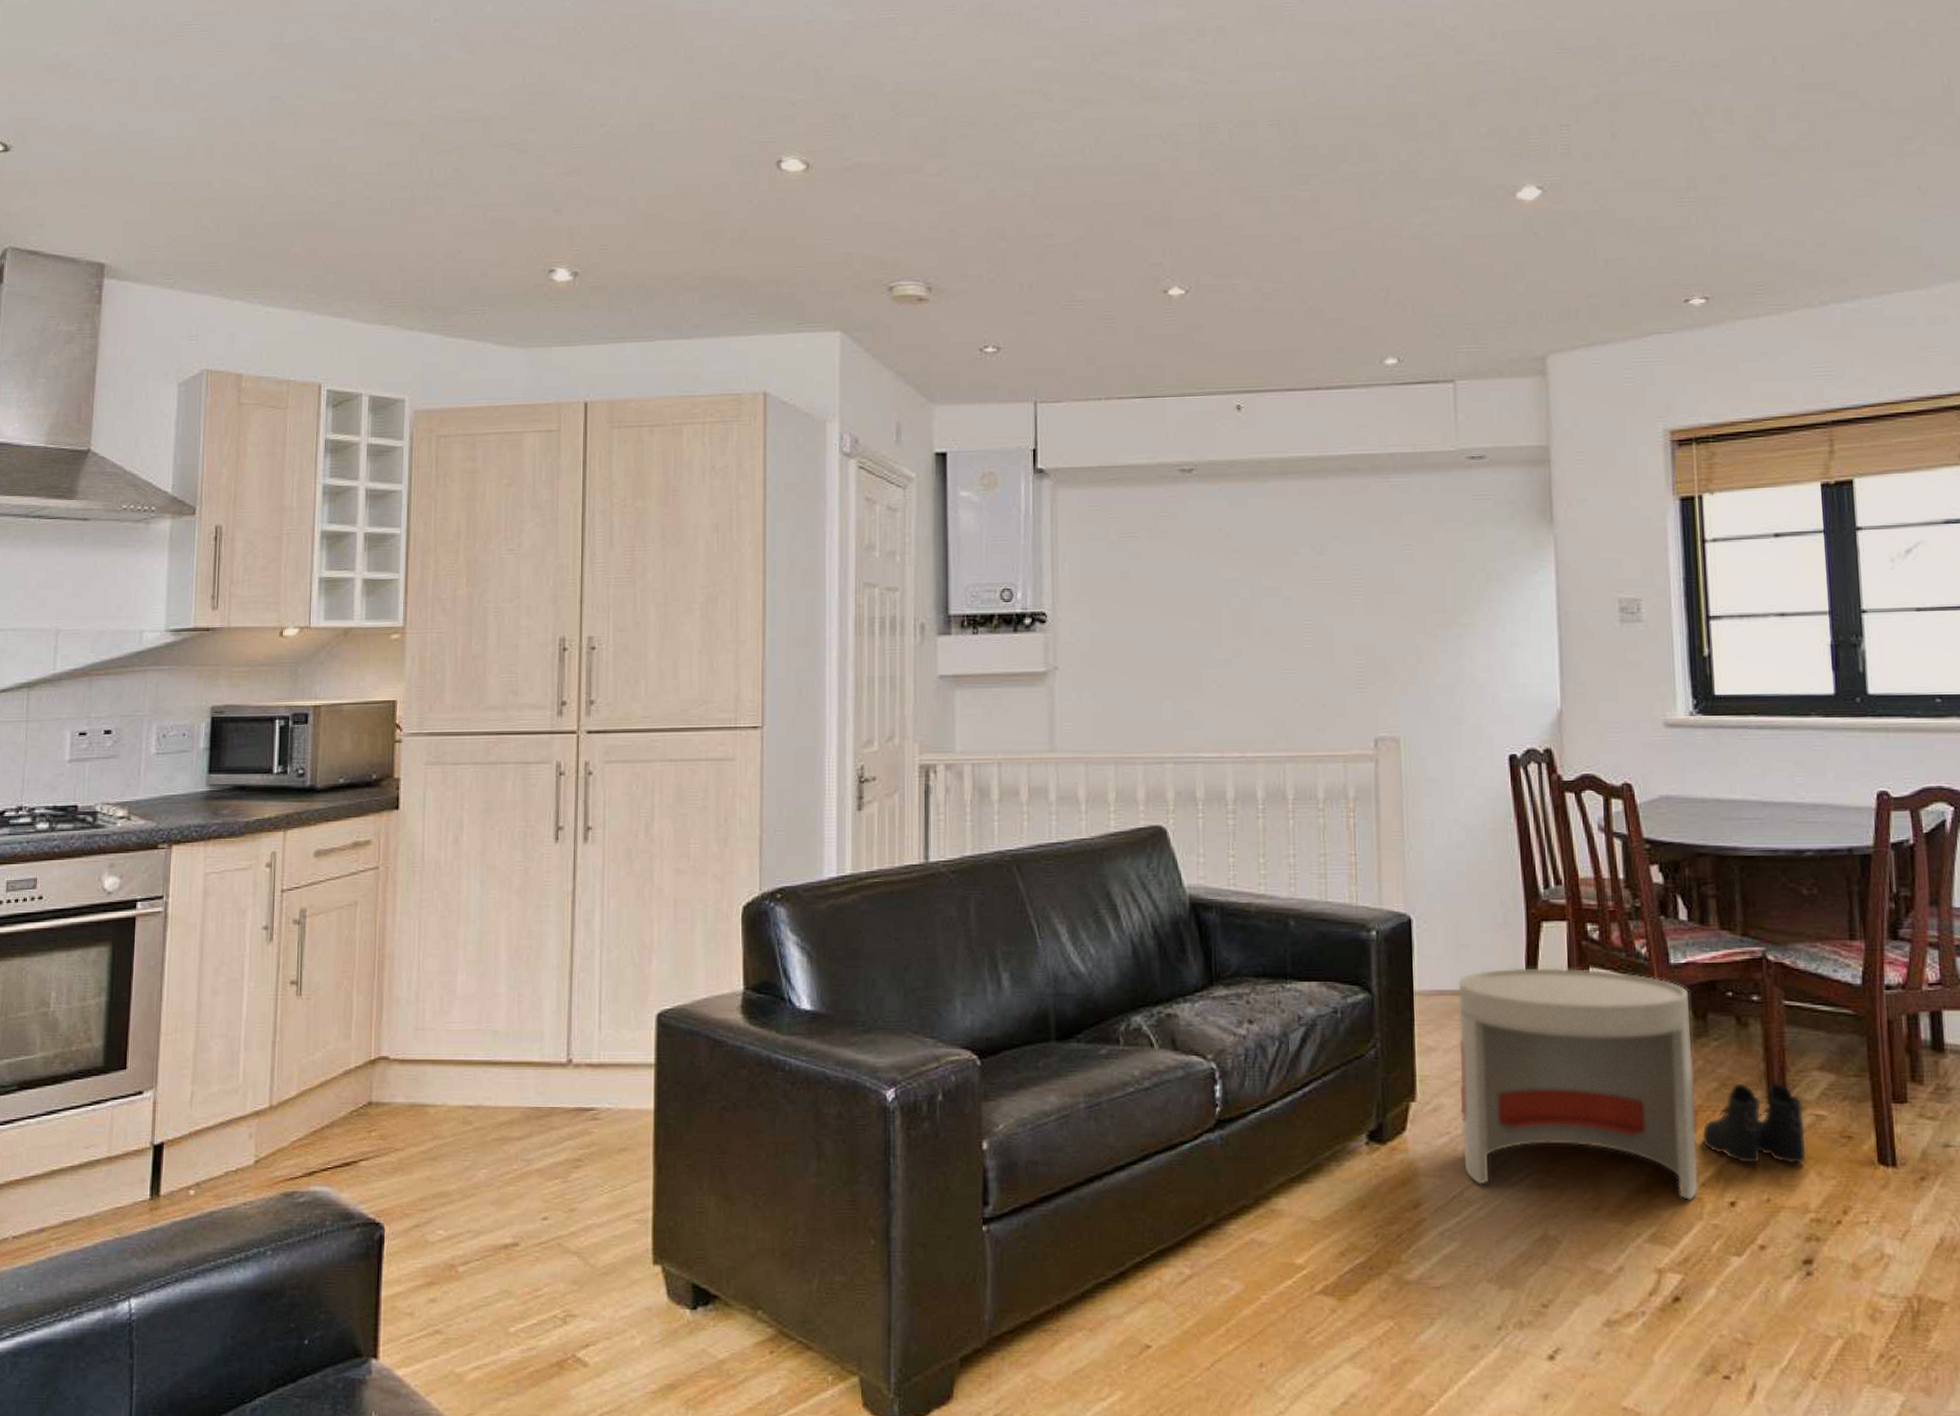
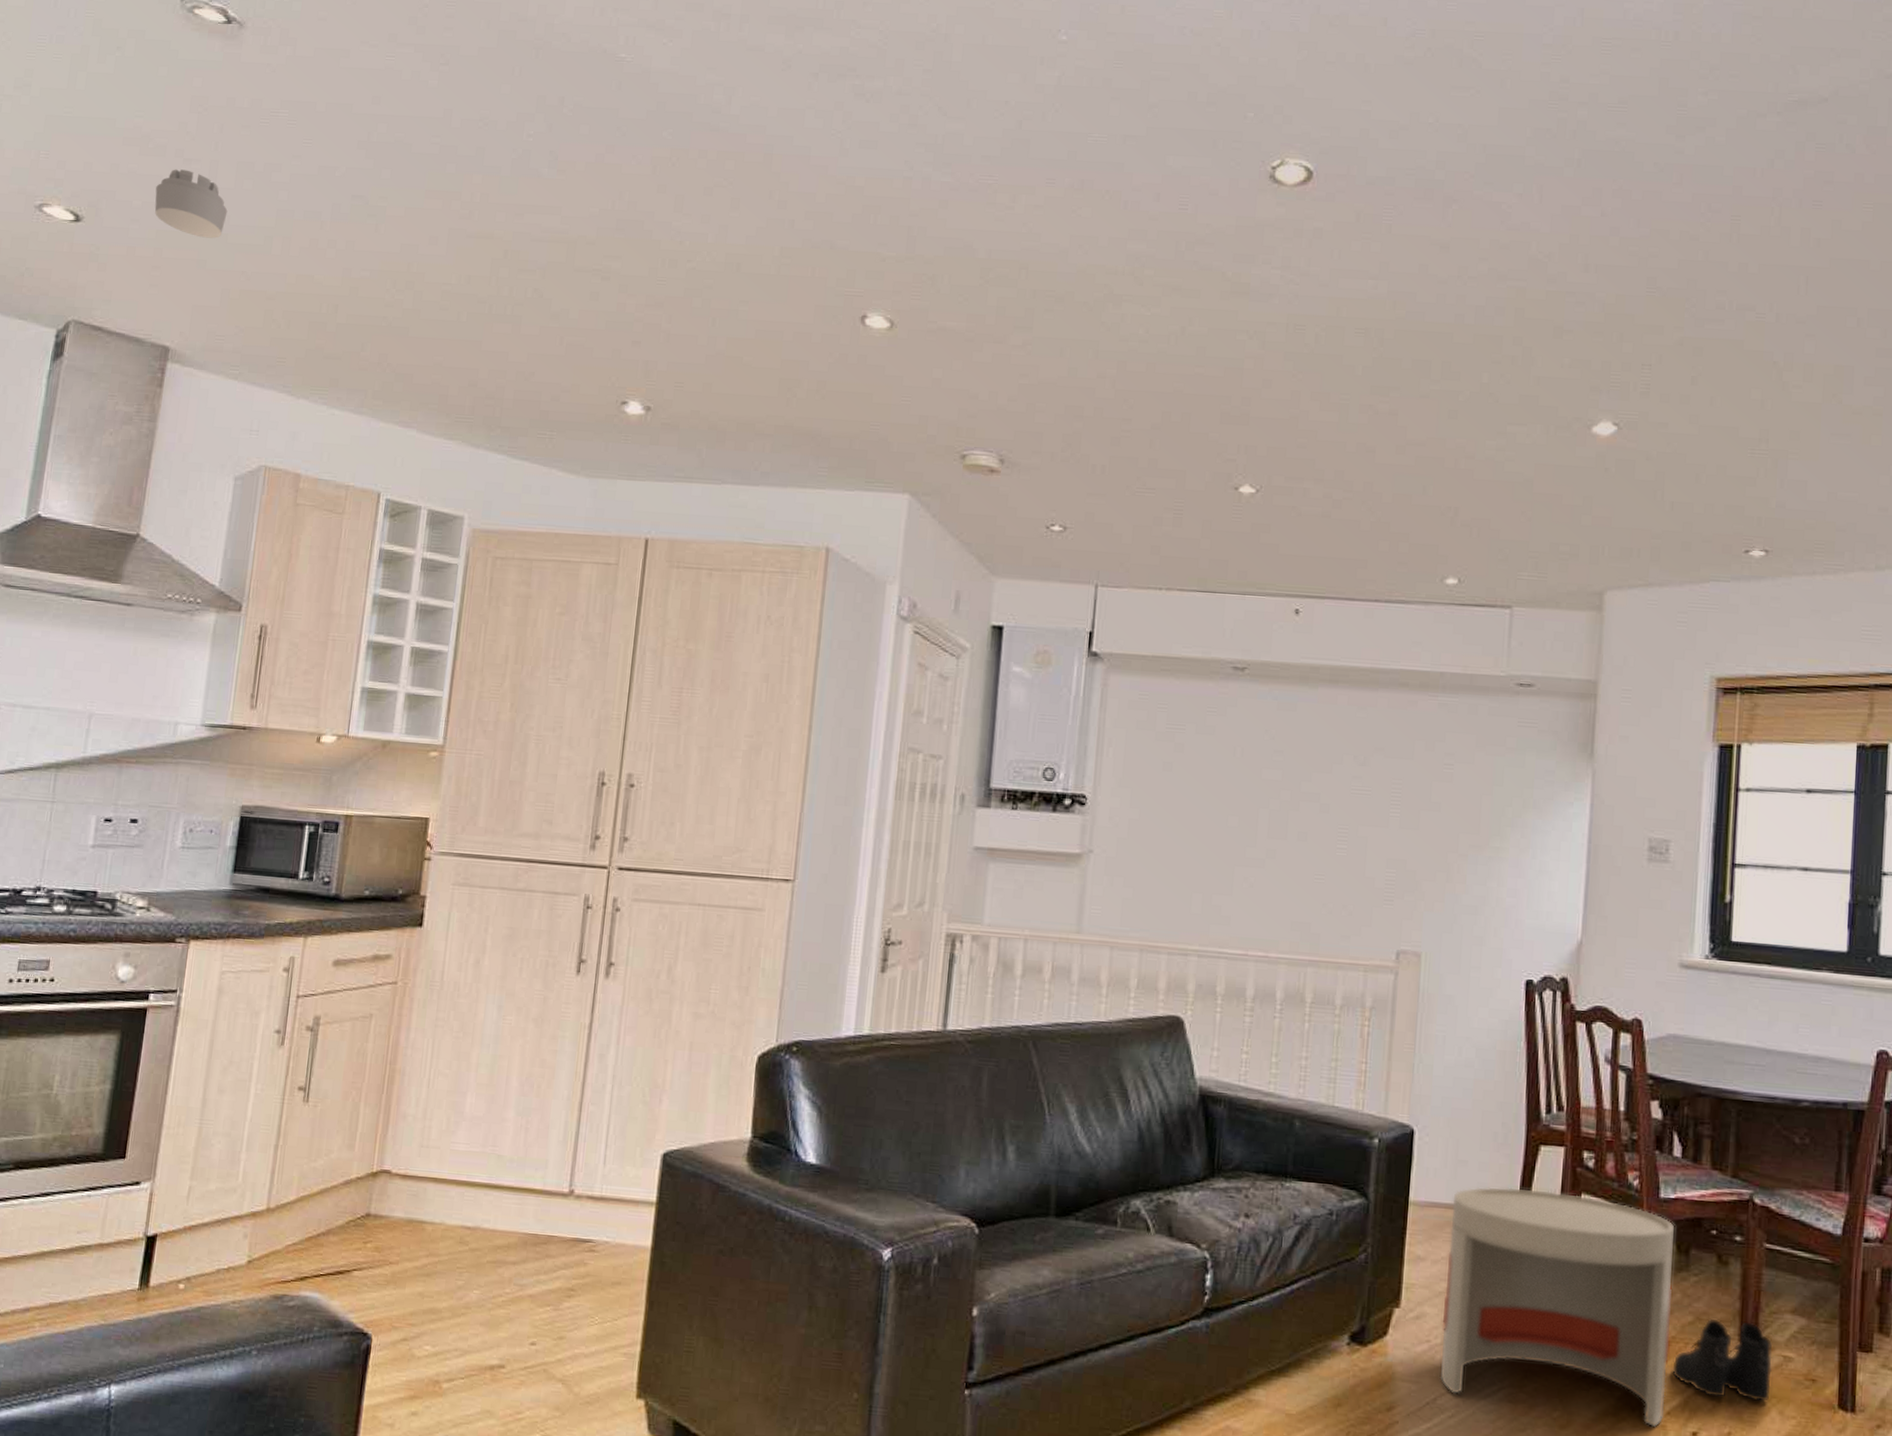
smoke detector: none [79,90,150,154] -> present [154,169,228,239]

